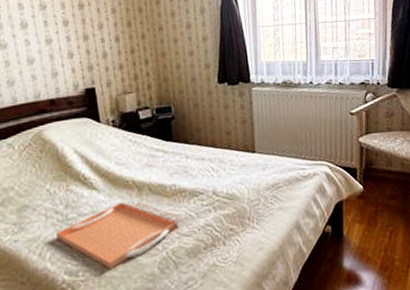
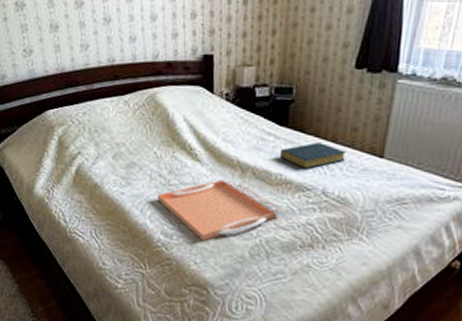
hardback book: none [170,149,226,176] -> present [279,142,346,169]

